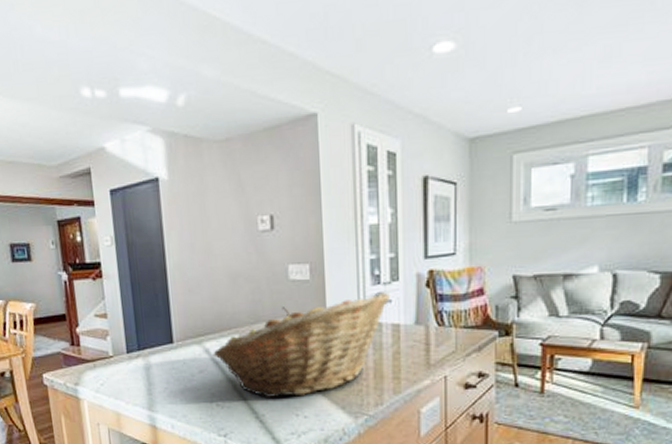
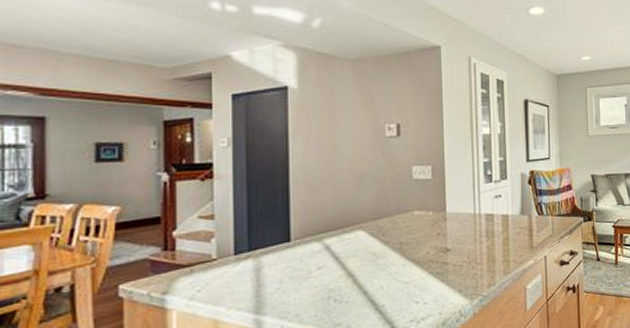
fruit basket: present [213,292,390,399] -> none [333,188,500,289]

